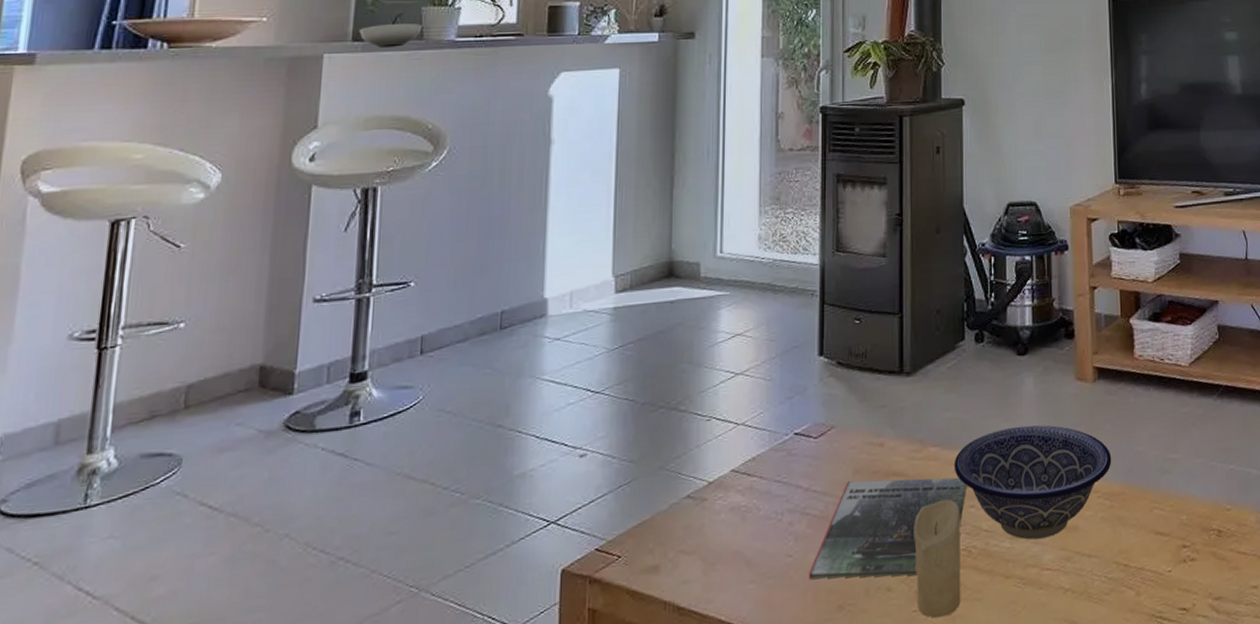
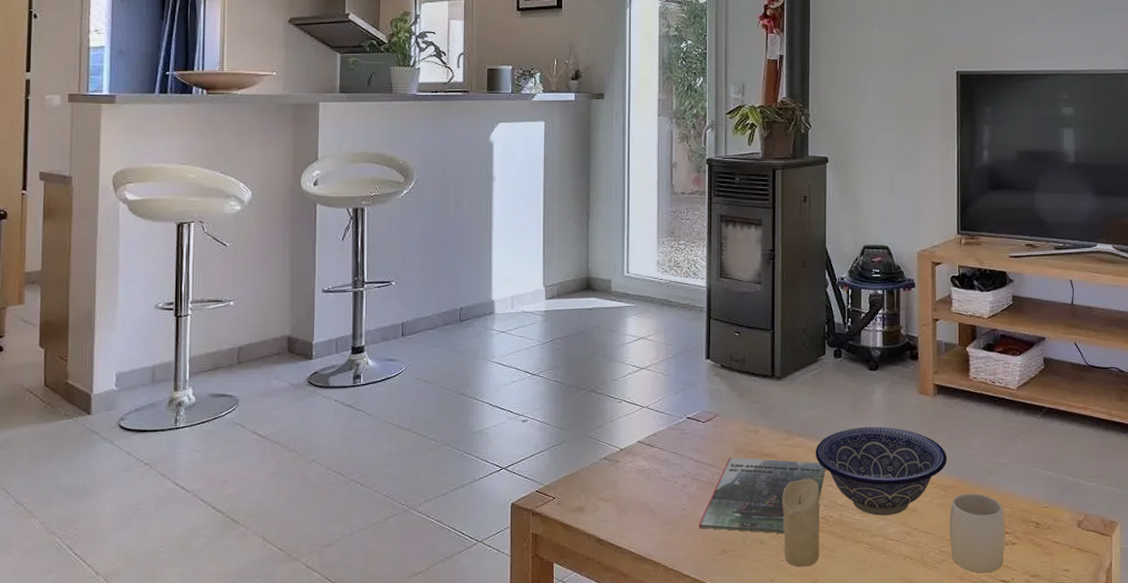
bowl: present [359,23,422,48] -> none [344,80,391,99]
mug: none [1116,500,1184,602] -> present [949,493,1006,573]

